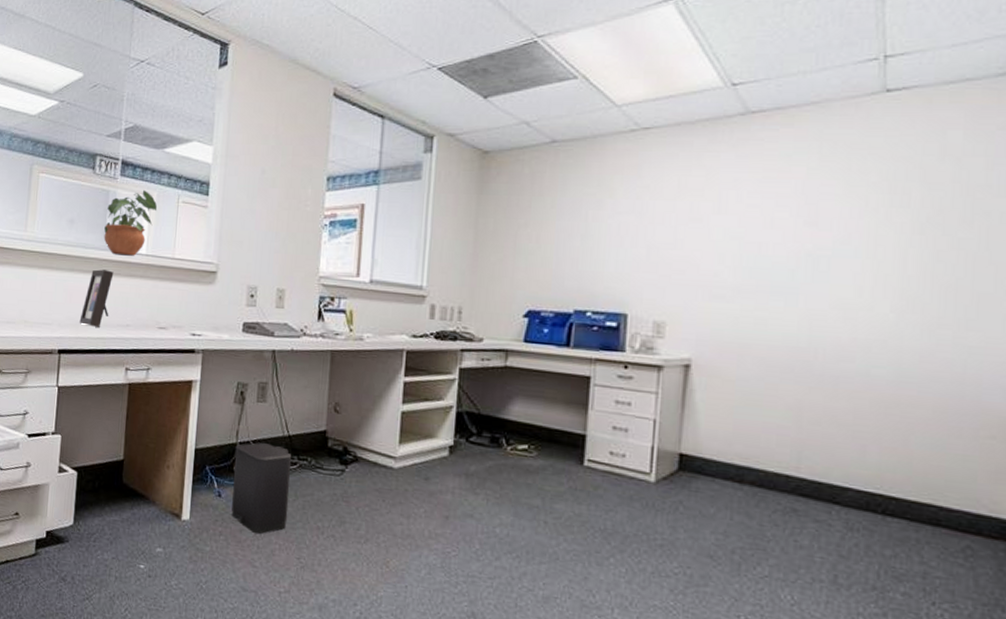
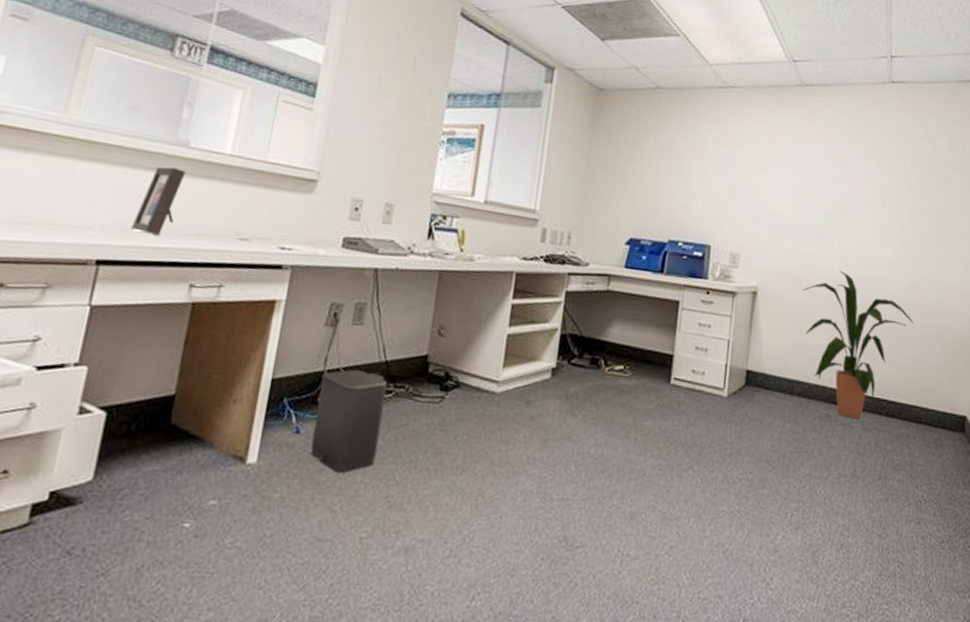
potted plant: present [104,189,158,257] -> none [176,82,252,156]
house plant: none [753,337,927,516] -> present [802,271,914,419]

